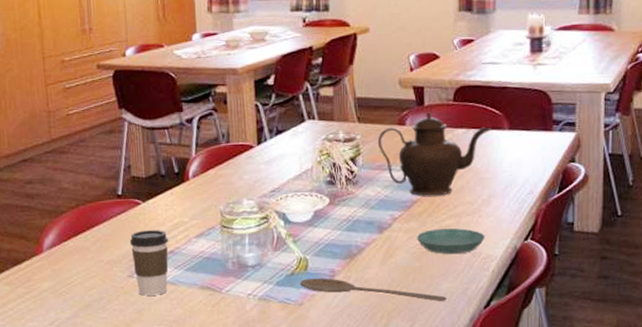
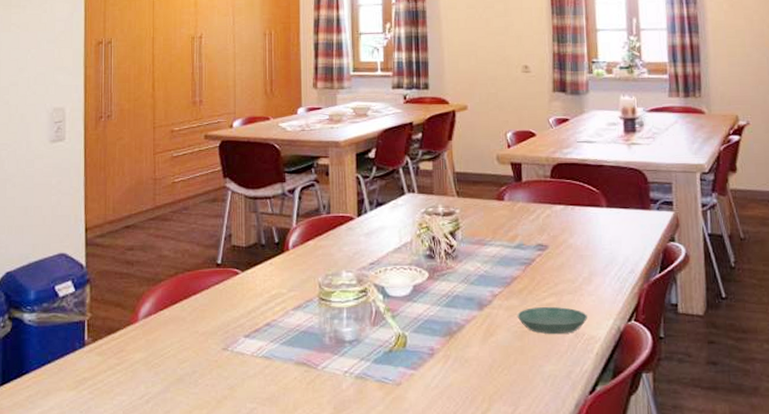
coffee cup: present [129,230,169,296] -> none [226,301,265,370]
wooden spoon: present [300,278,447,301] -> none [398,356,551,384]
teapot: present [377,112,493,196] -> none [476,188,591,273]

